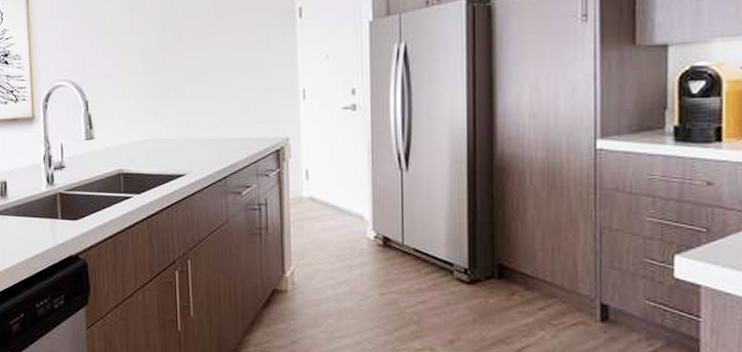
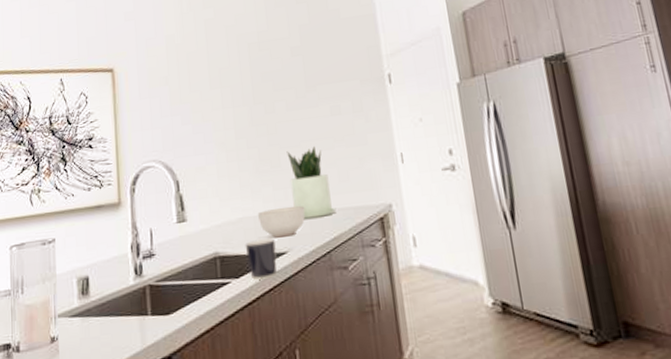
mug: none [147,161,176,198] -> present [245,238,277,281]
bowl: none [160,132,205,161] -> present [257,206,306,238]
planter: none [191,77,235,145] -> present [286,146,337,219]

